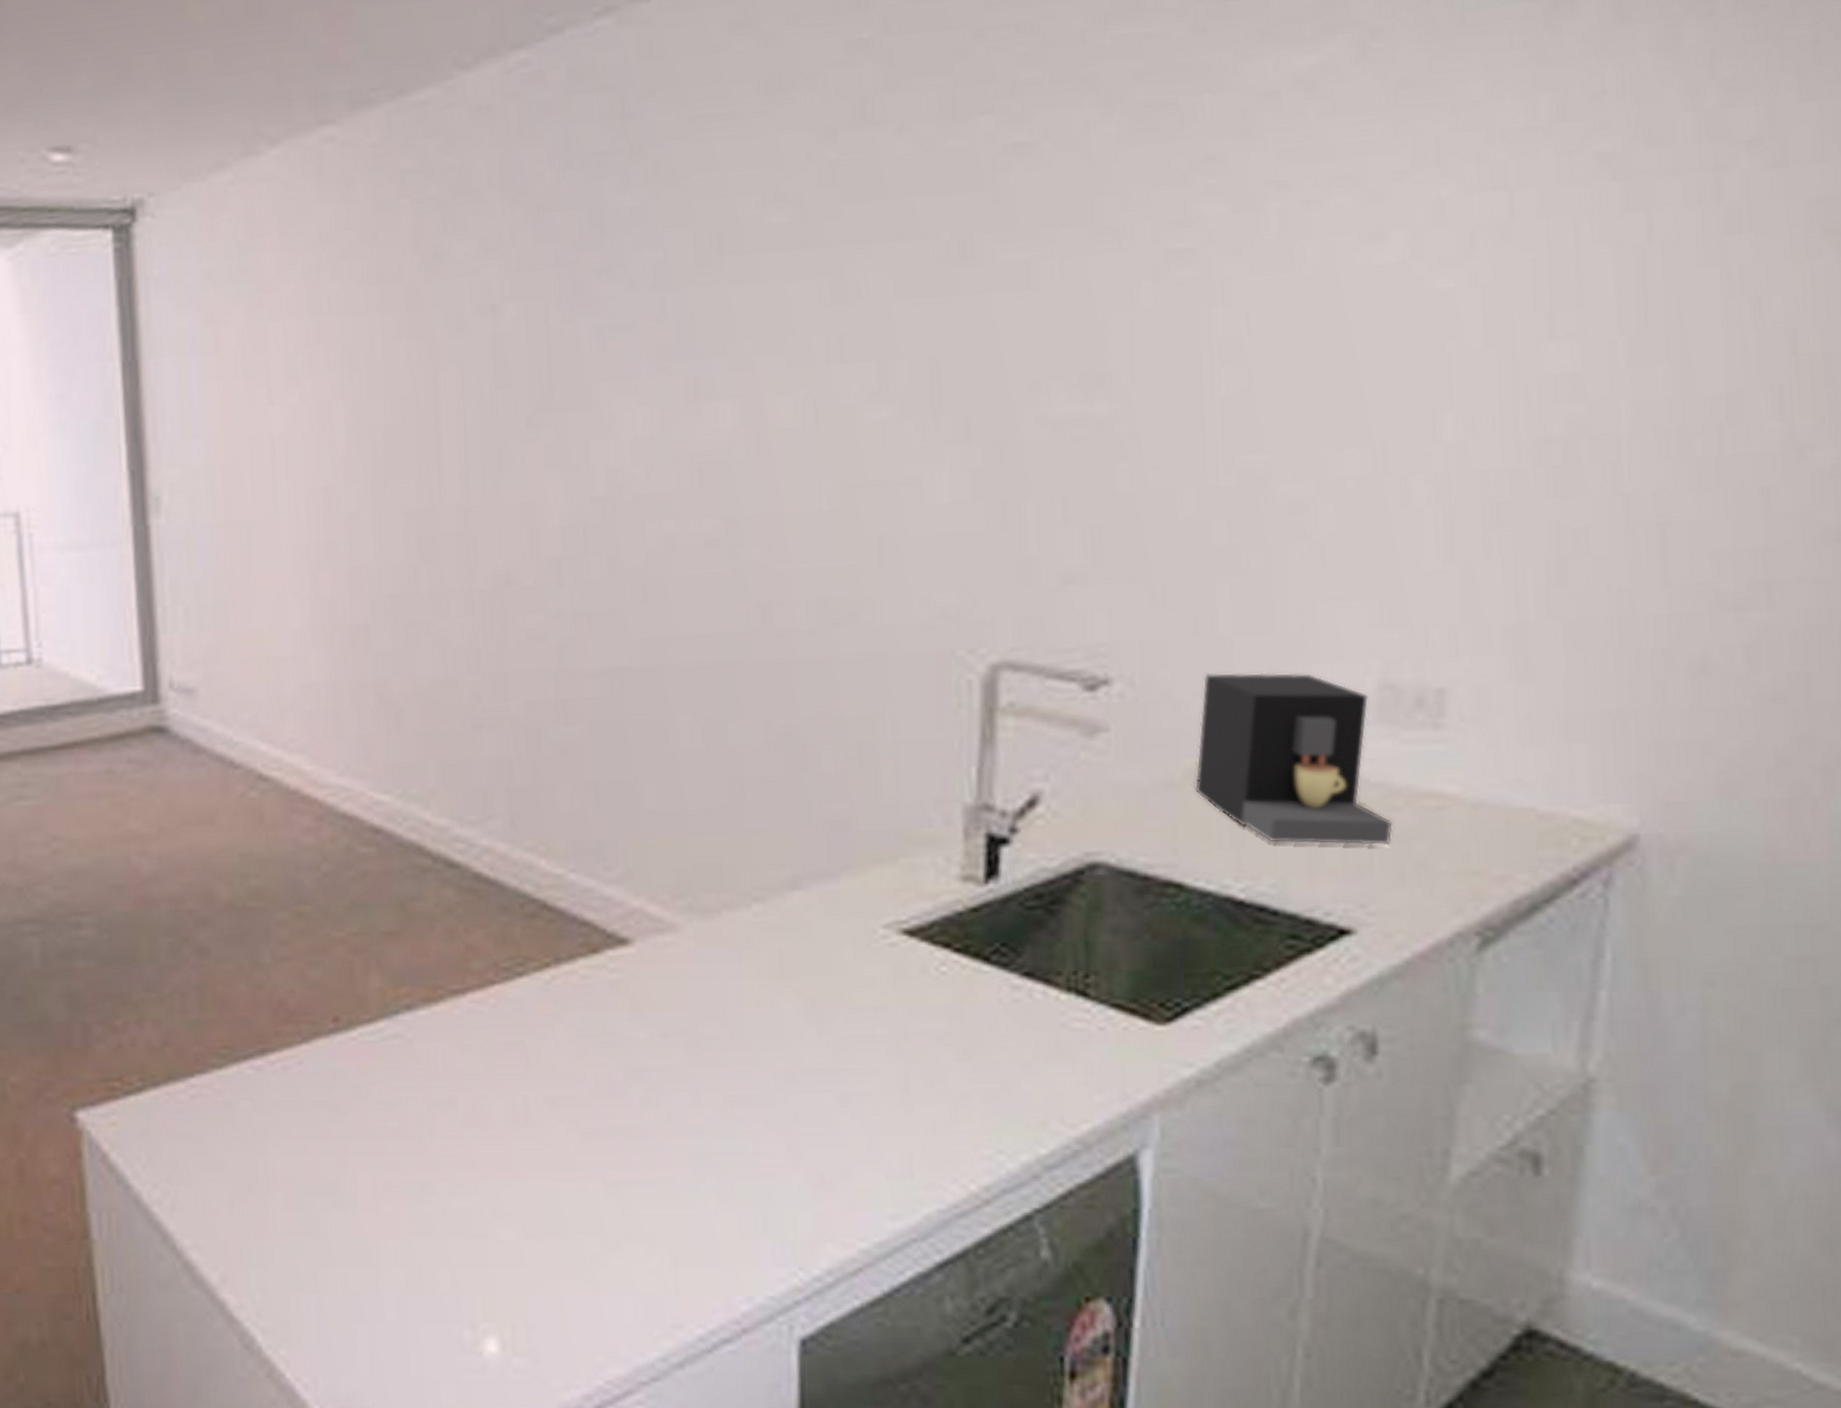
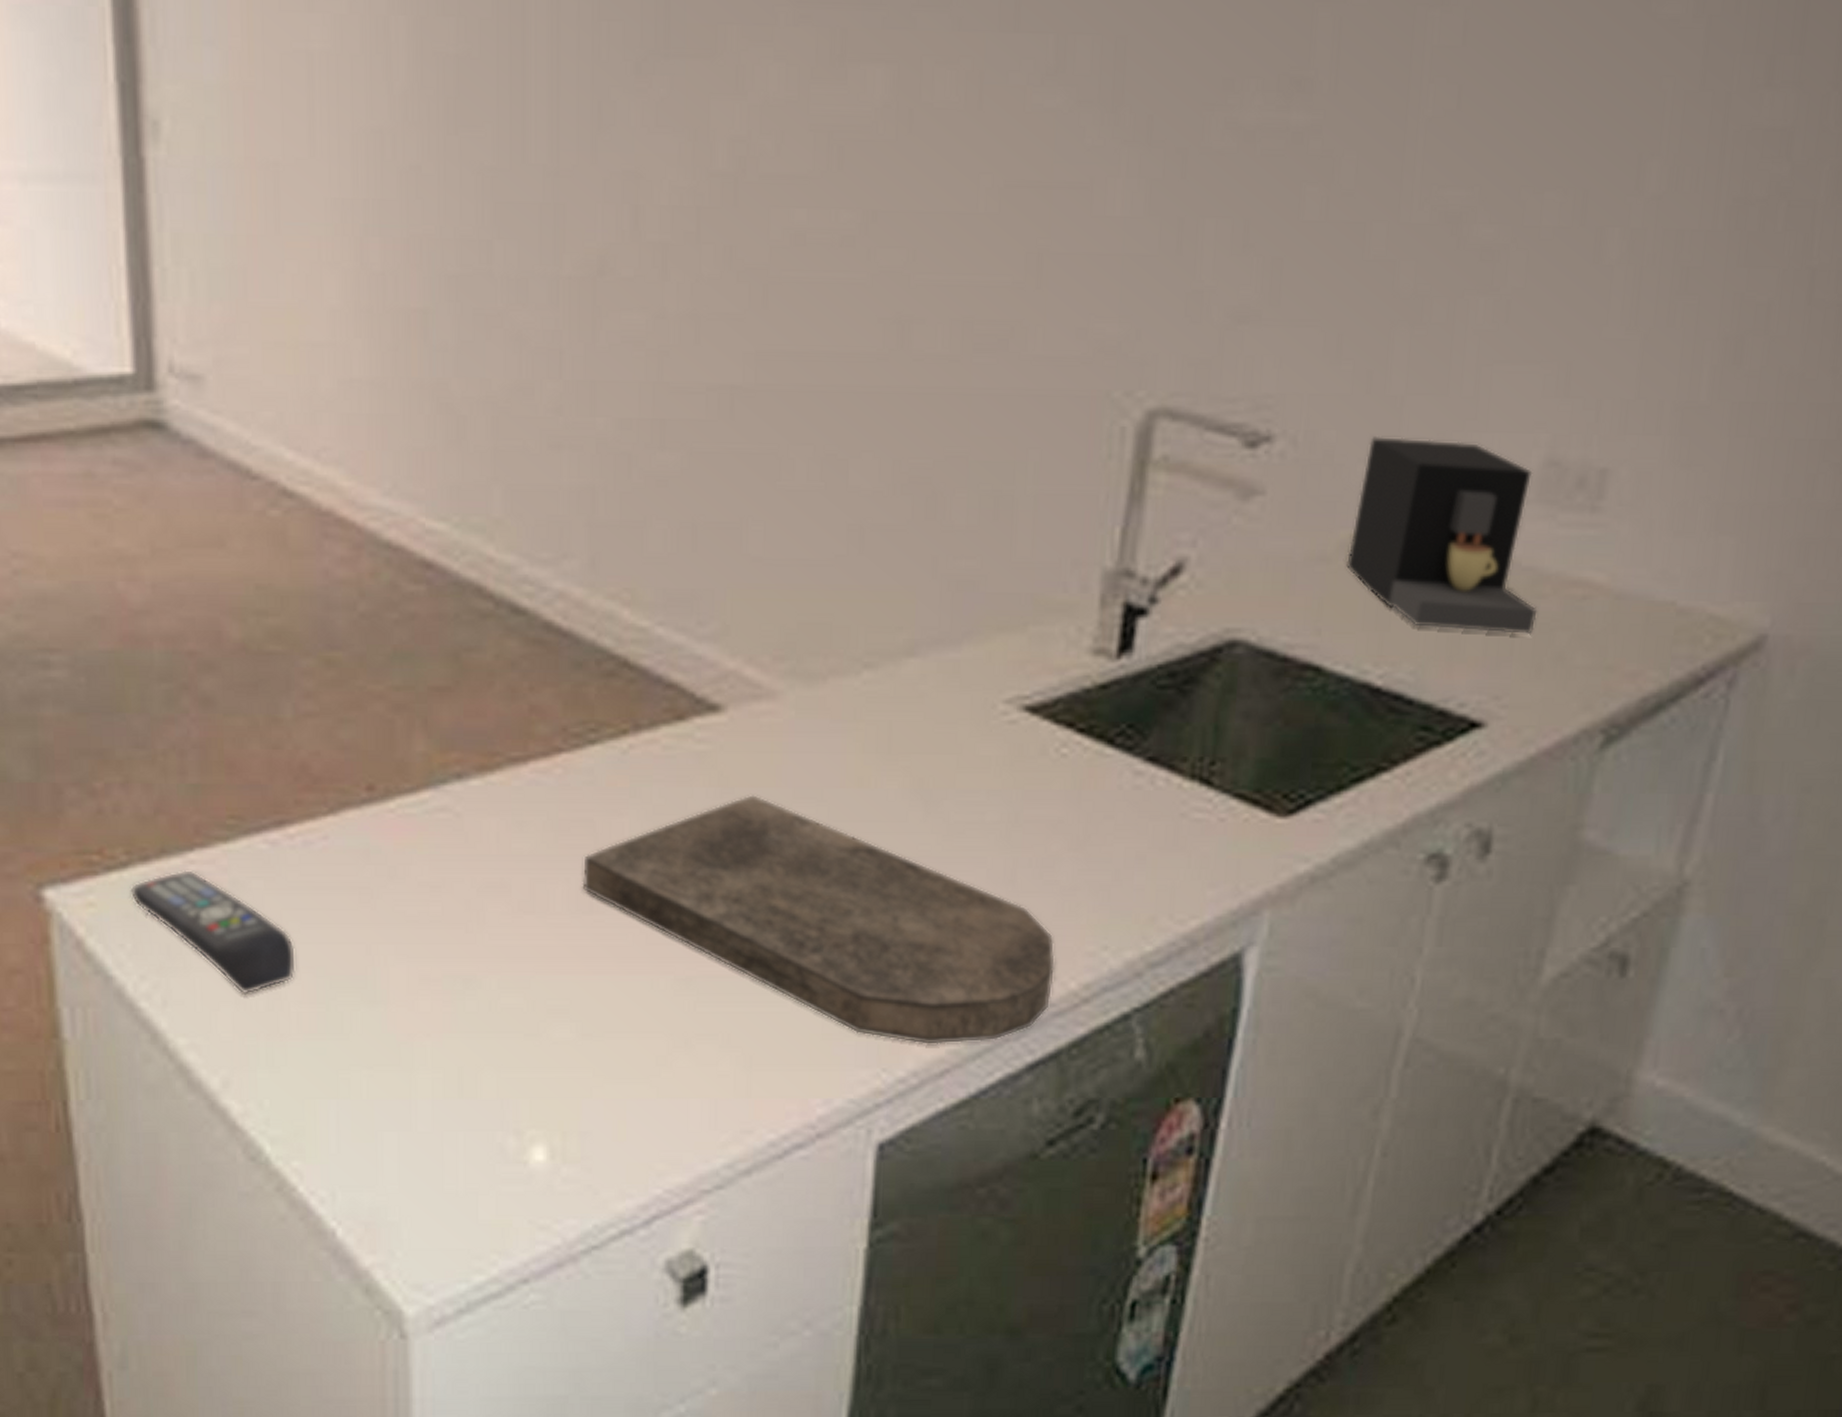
remote control: none [144,1093,280,1201] -> present [130,870,297,995]
cutting board: none [516,1017,955,1246] -> present [582,795,1056,1046]

